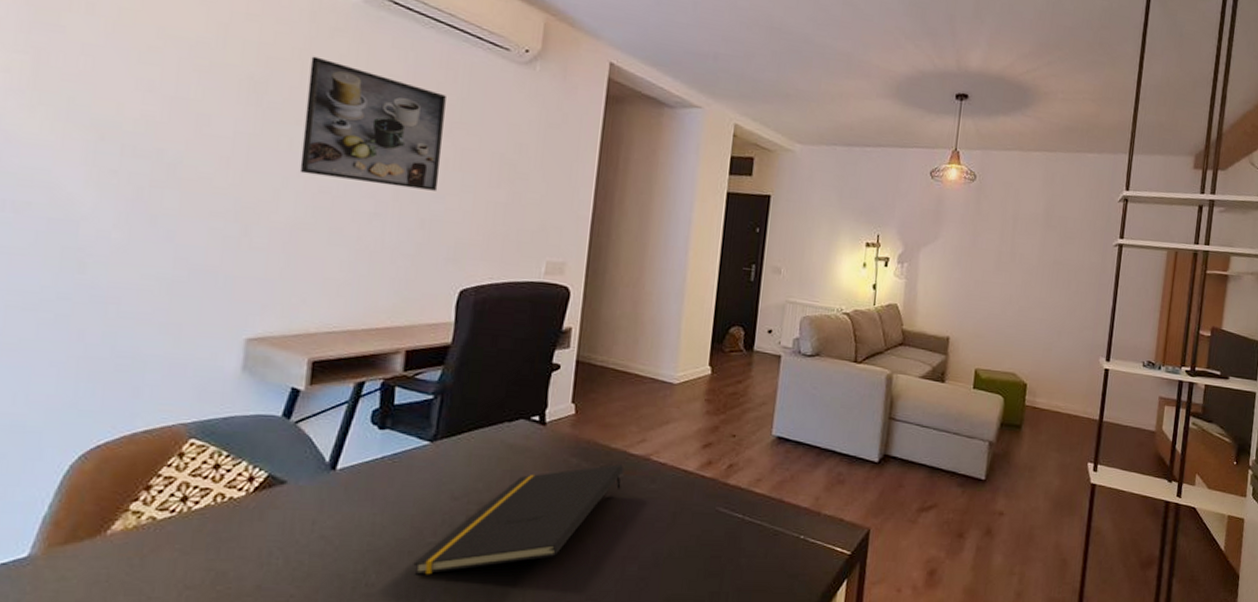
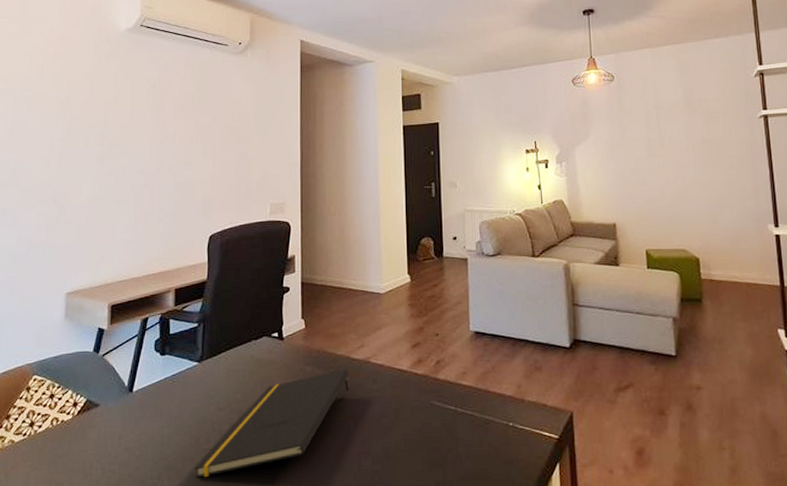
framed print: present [299,56,446,191] -> none [94,76,188,162]

